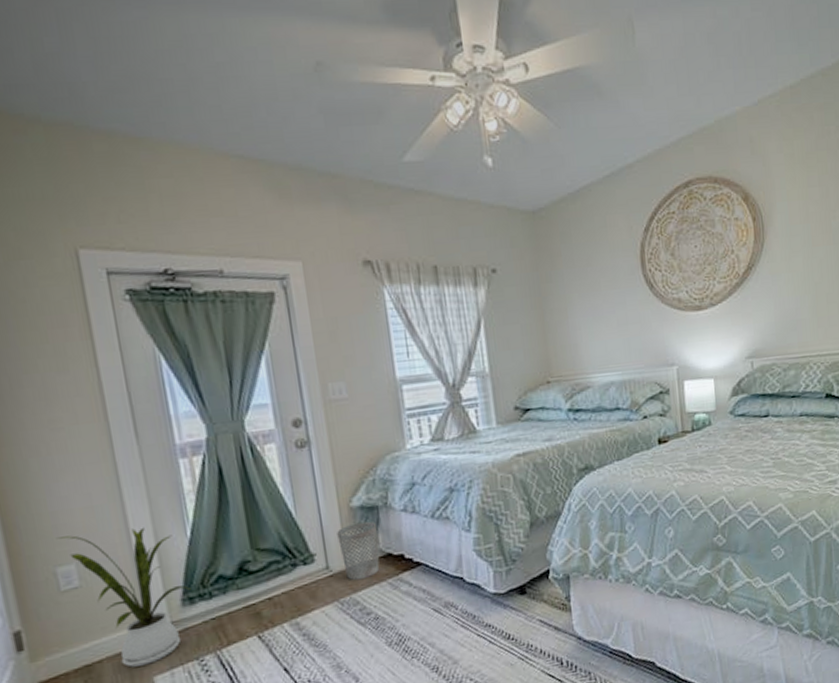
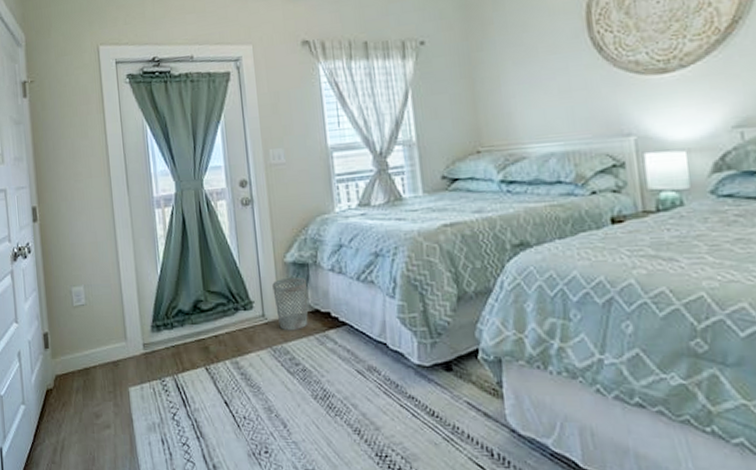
house plant: present [55,527,191,668] -> none [73,262,158,376]

